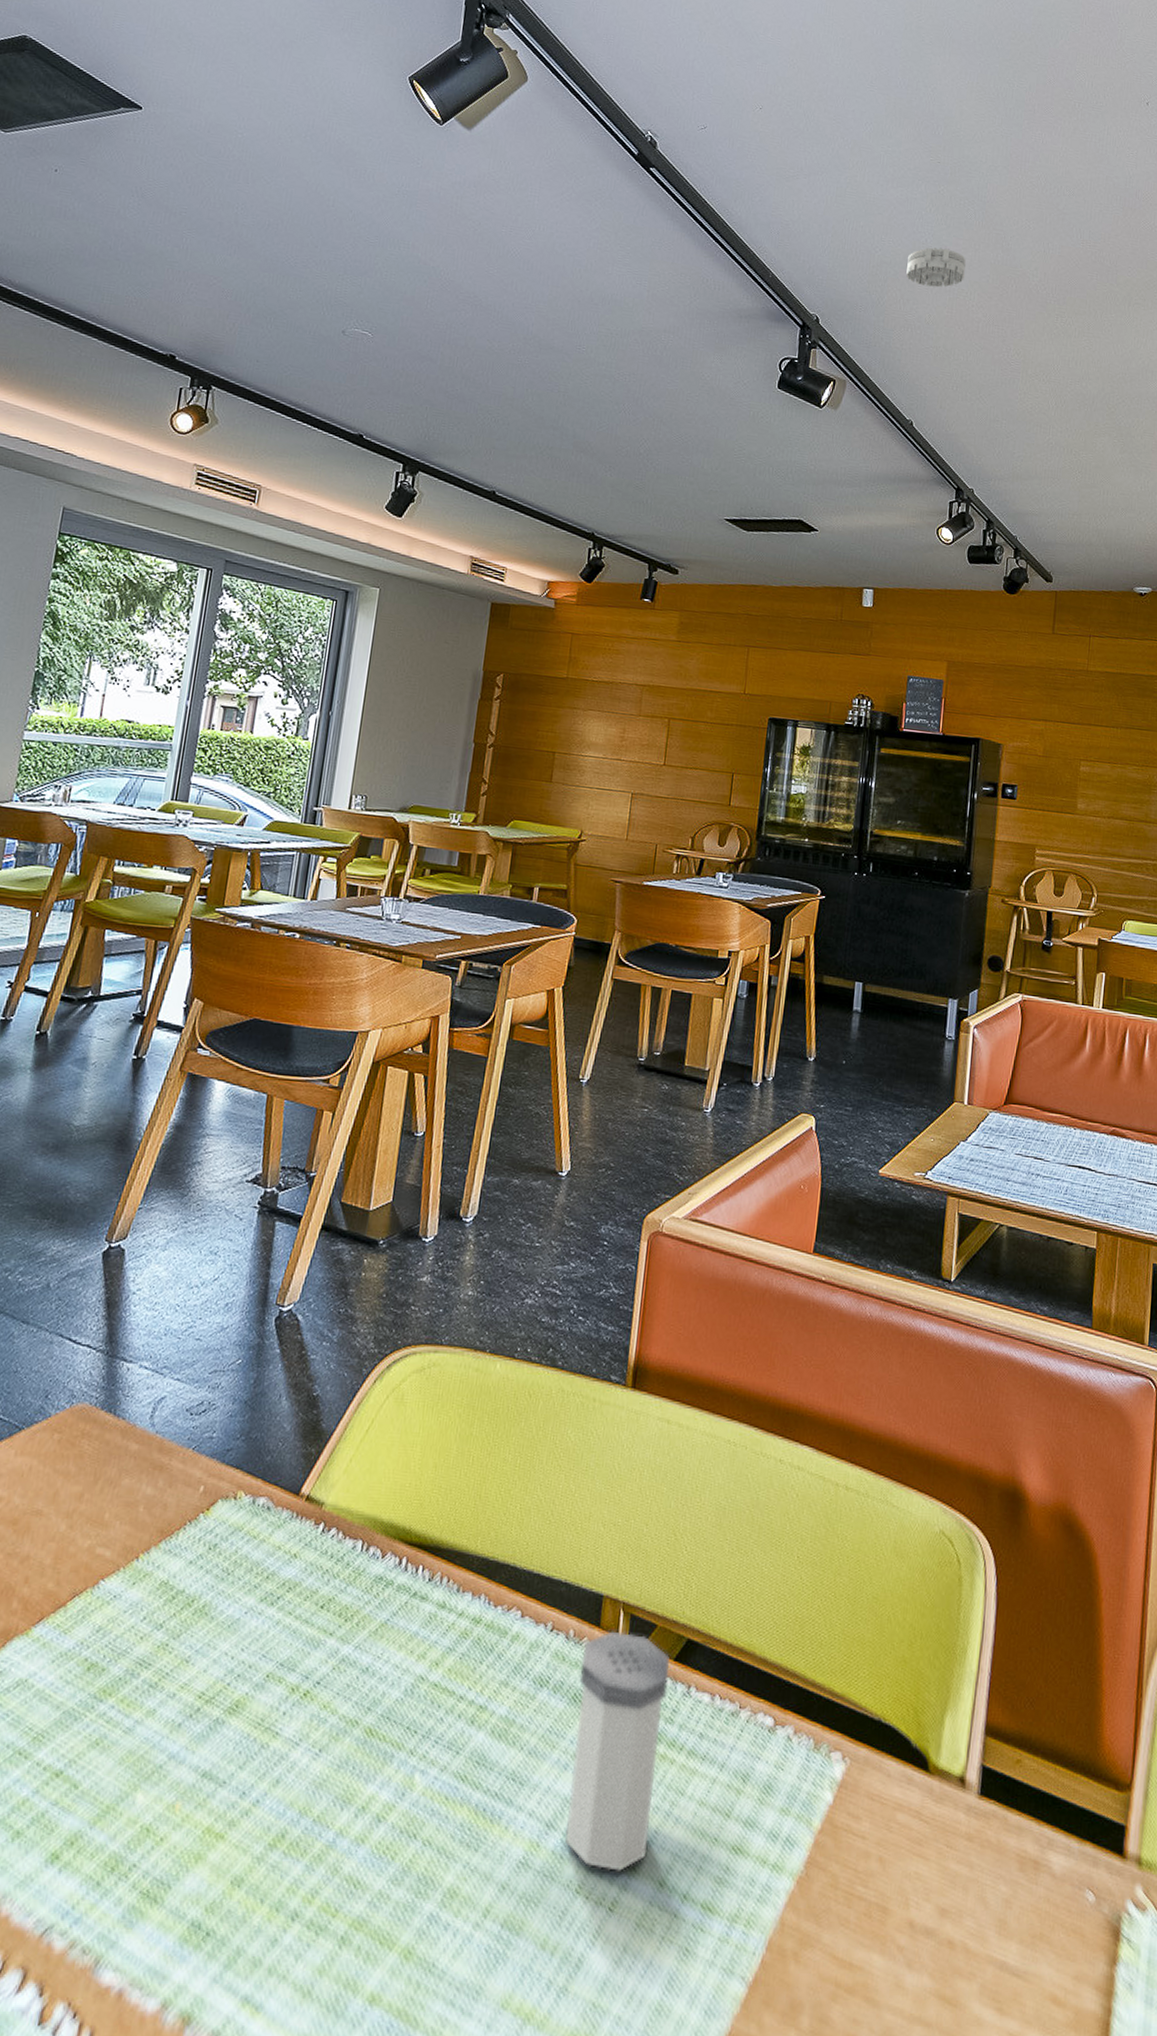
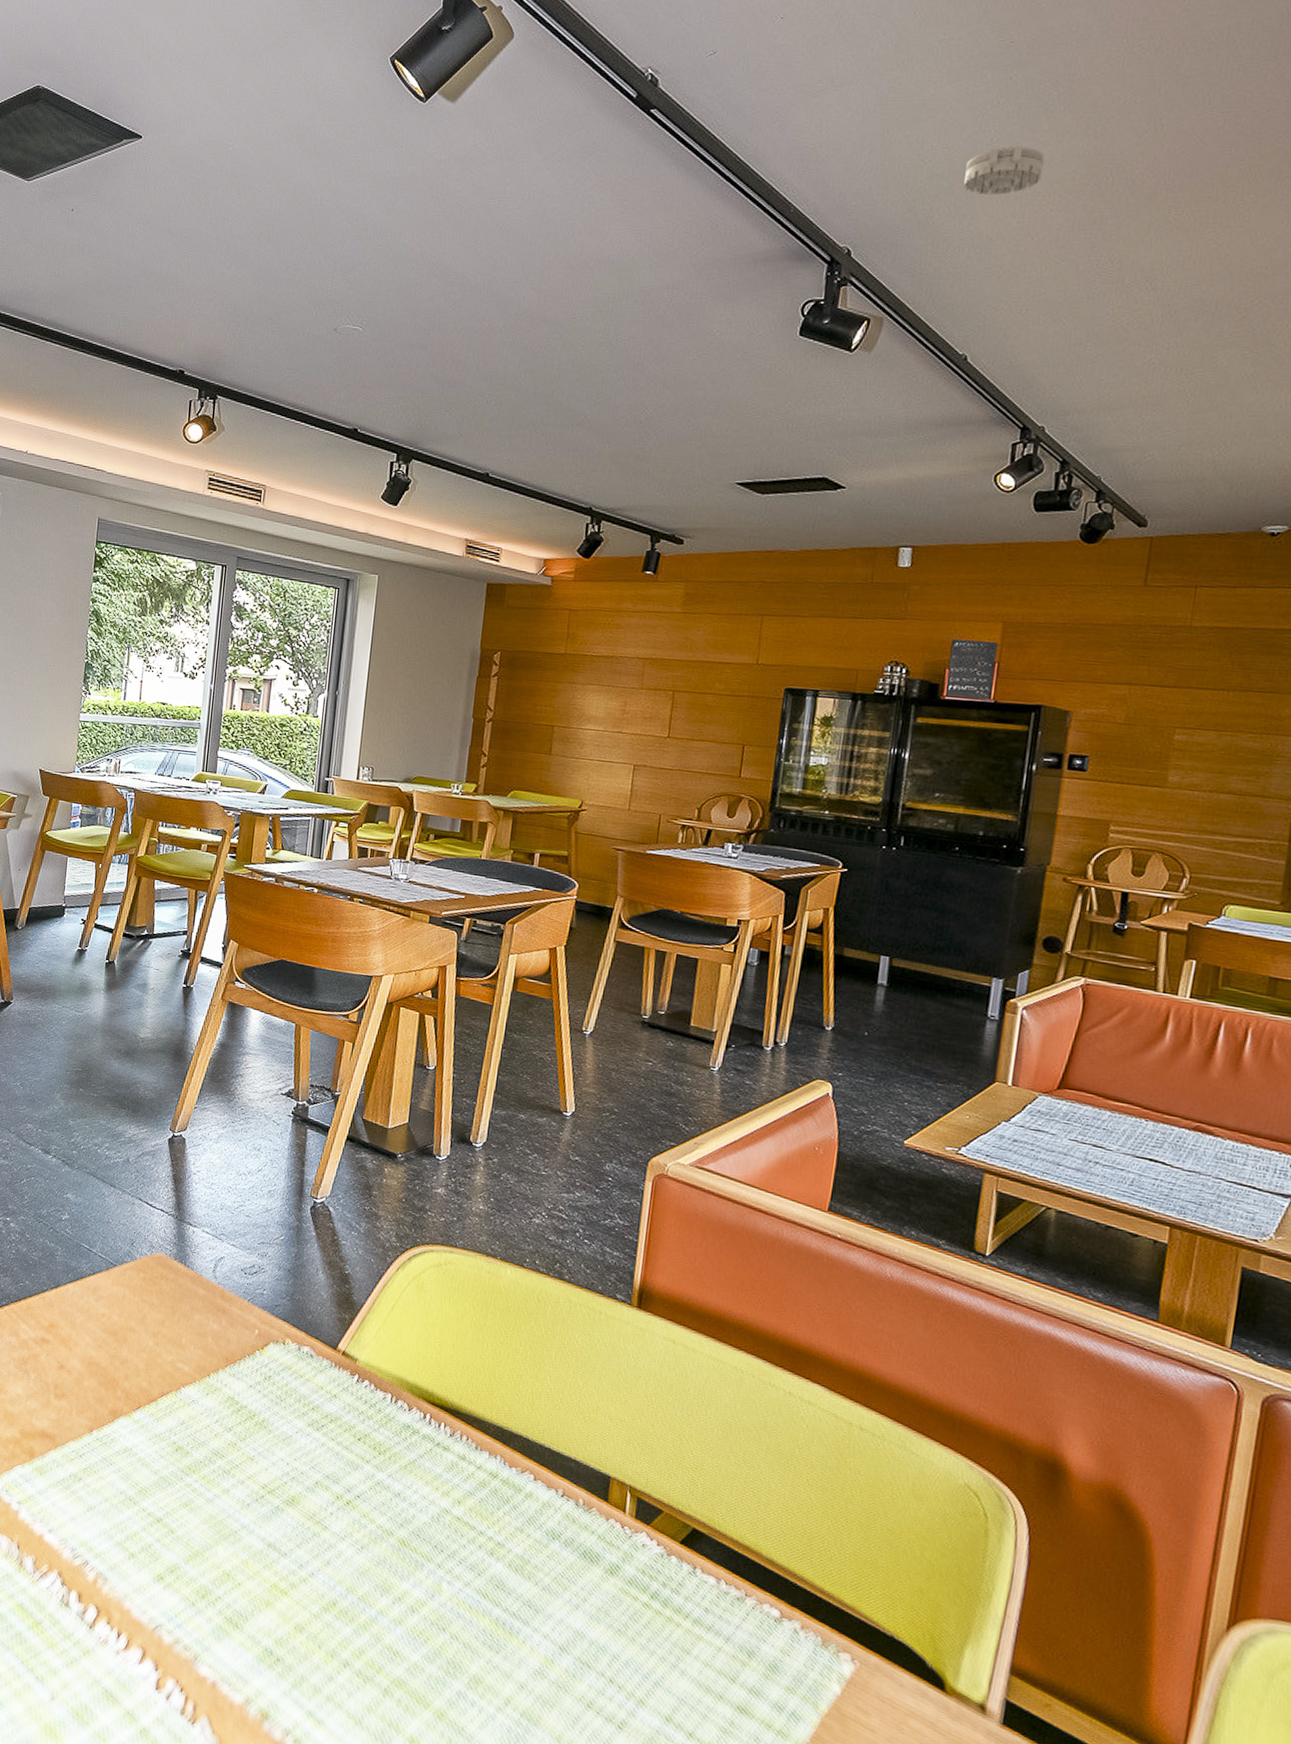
salt shaker: present [565,1630,670,1871] -> none [577,1506,676,1701]

